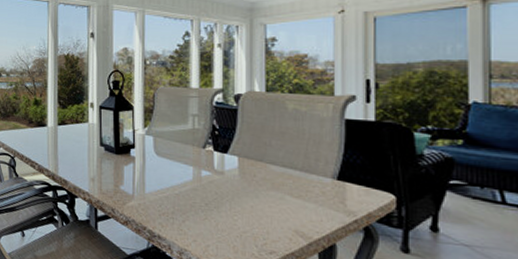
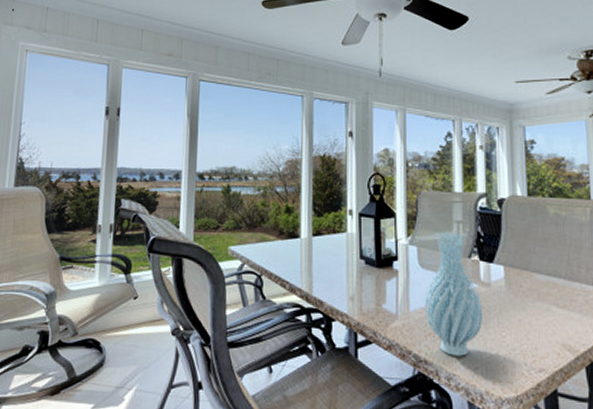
vase: none [159,123,216,235] -> present [424,230,483,356]

